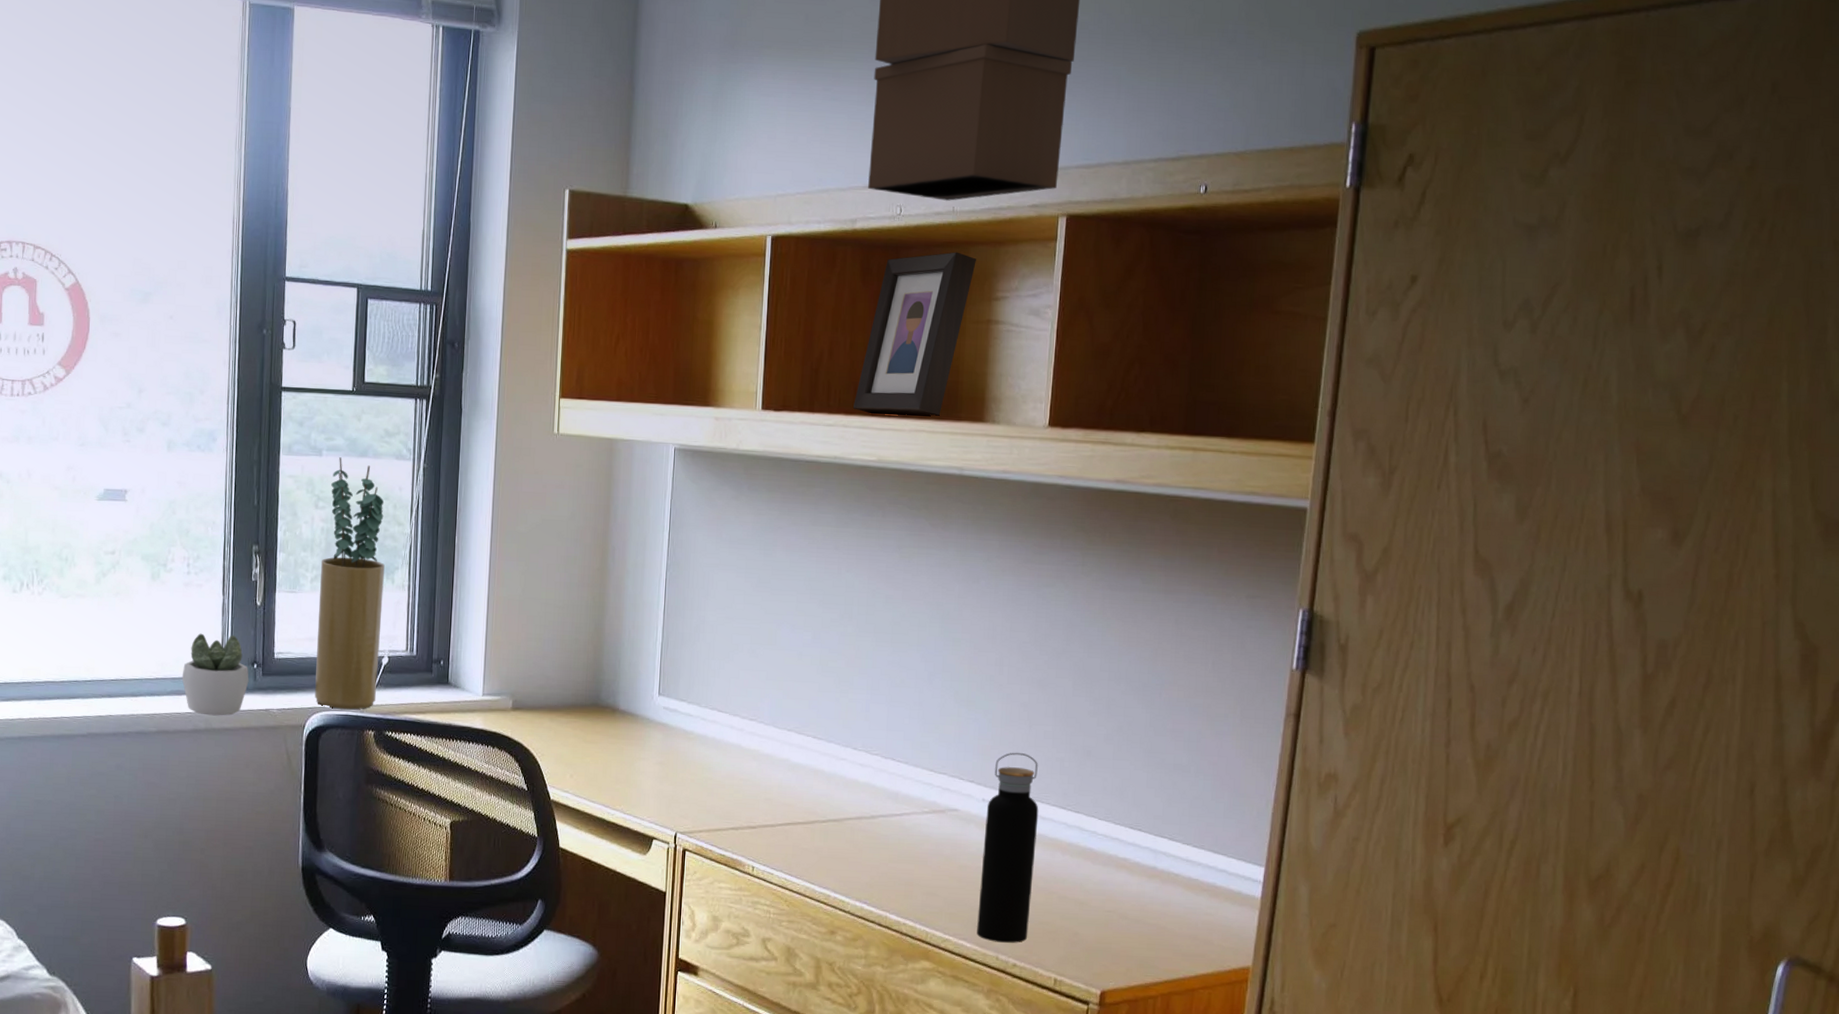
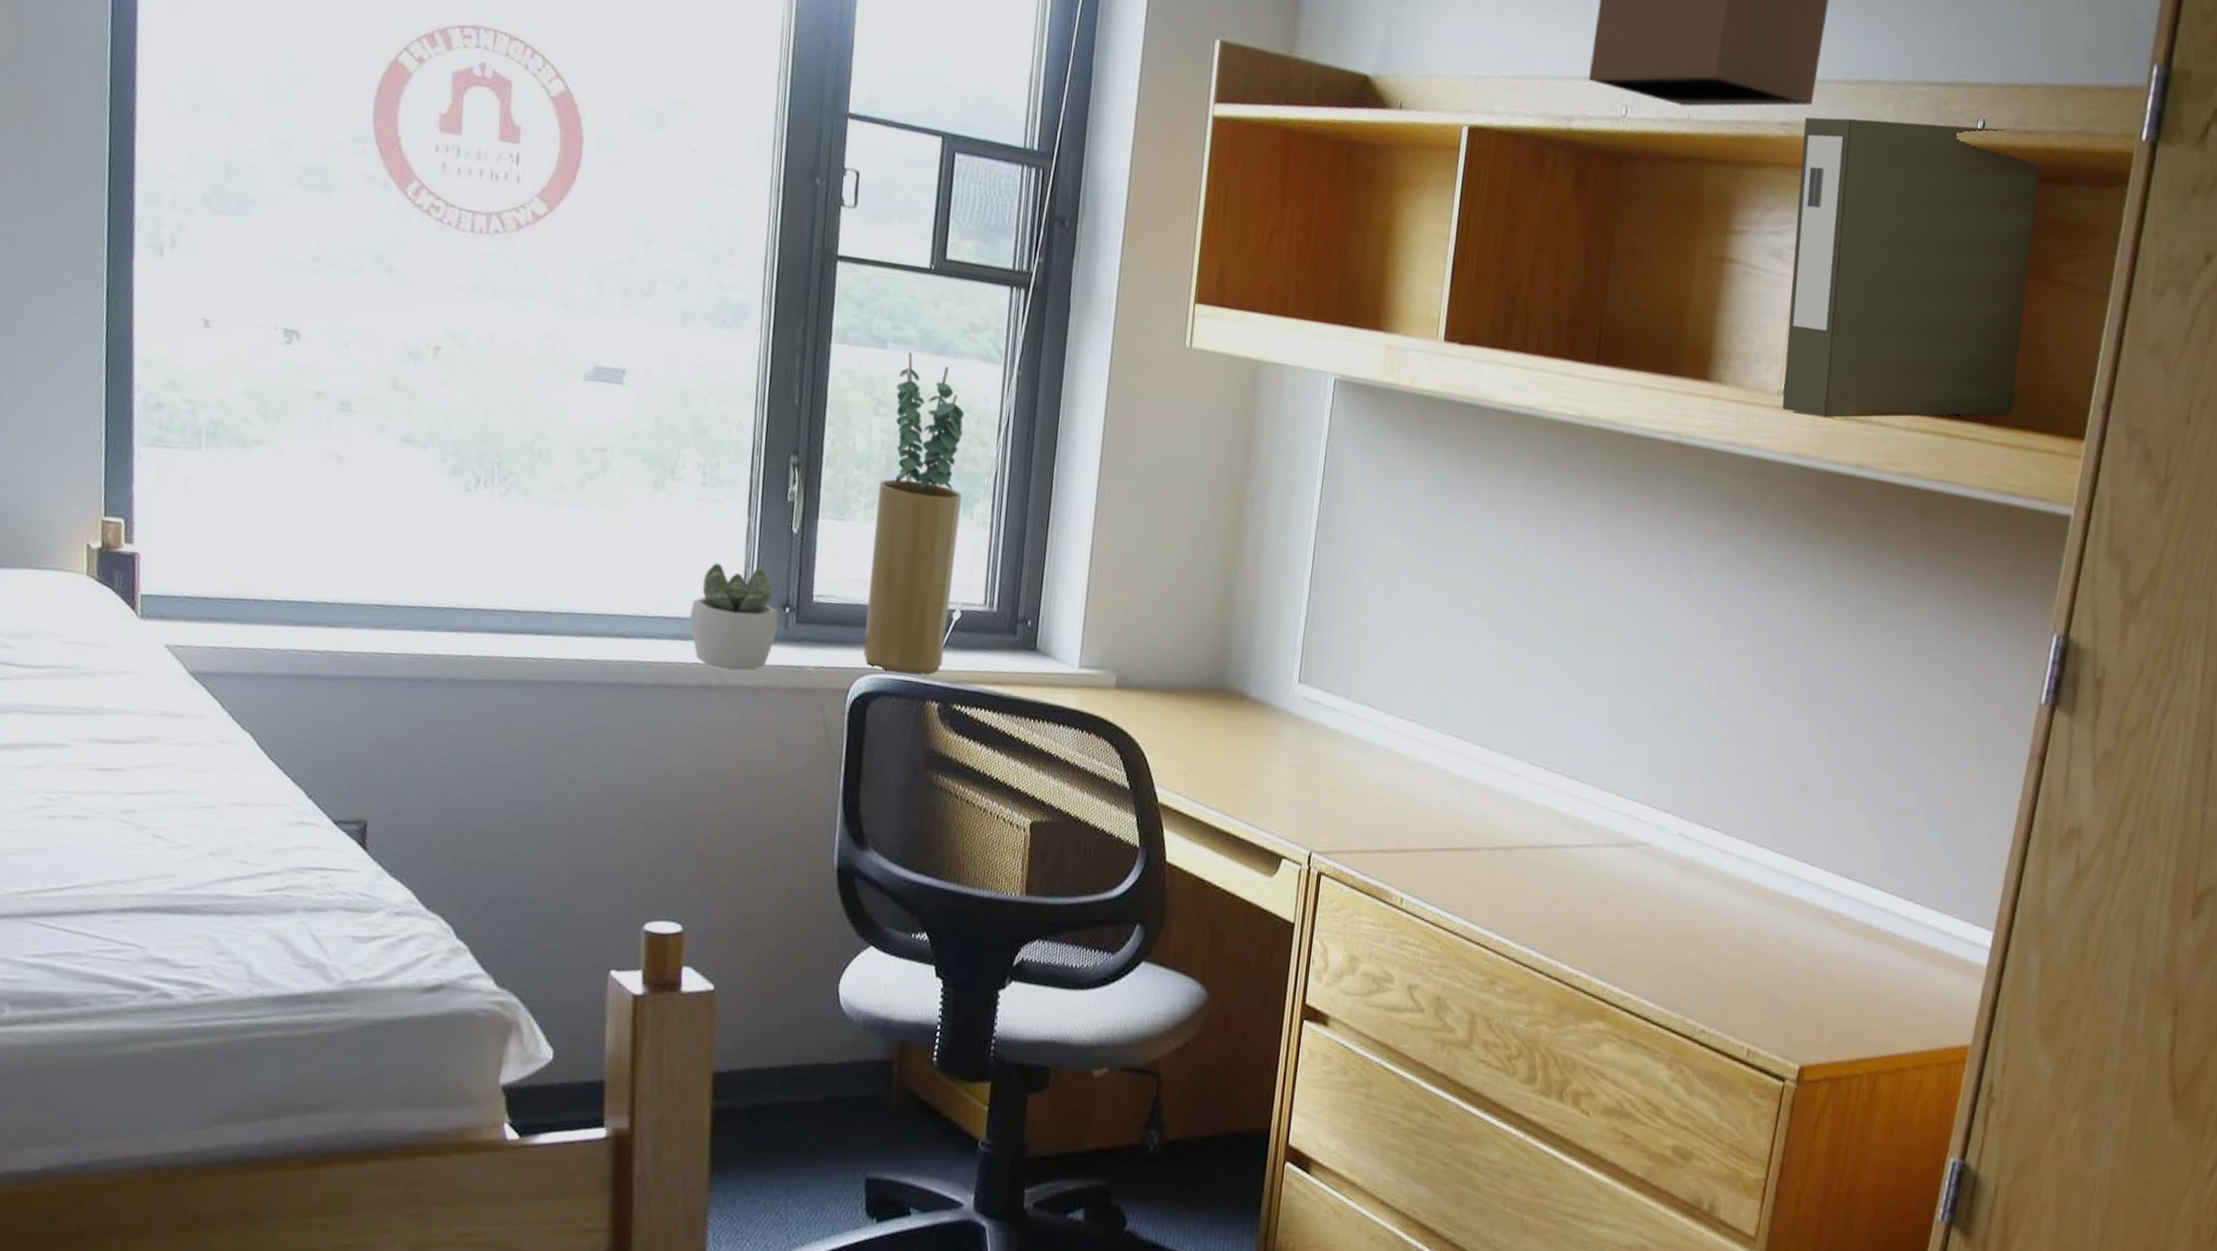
picture frame: present [853,252,976,416] -> none [1555,169,1712,368]
water bottle: present [977,752,1039,944] -> none [1661,779,1745,1006]
binder: none [1048,190,1257,444] -> present [1782,117,2040,418]

